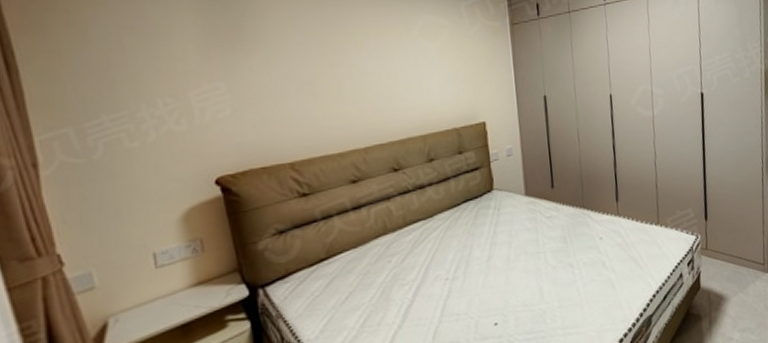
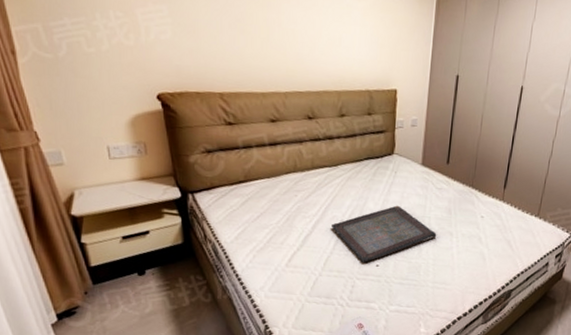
serving tray: none [436,246,557,324] -> present [332,205,437,262]

